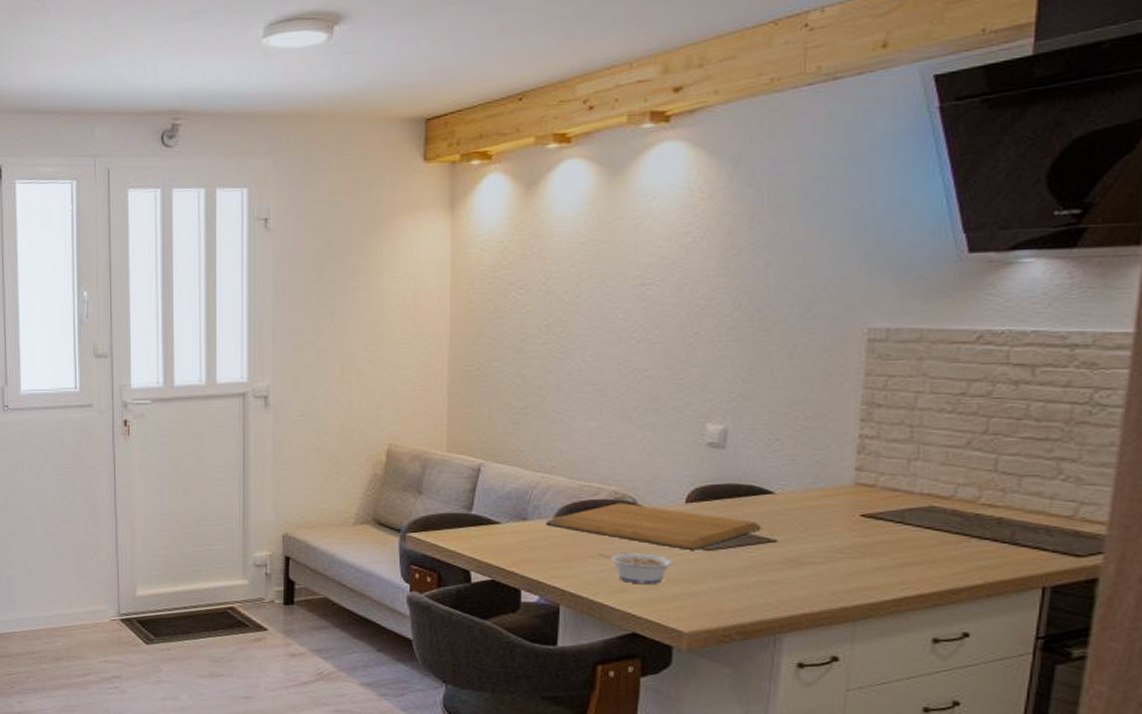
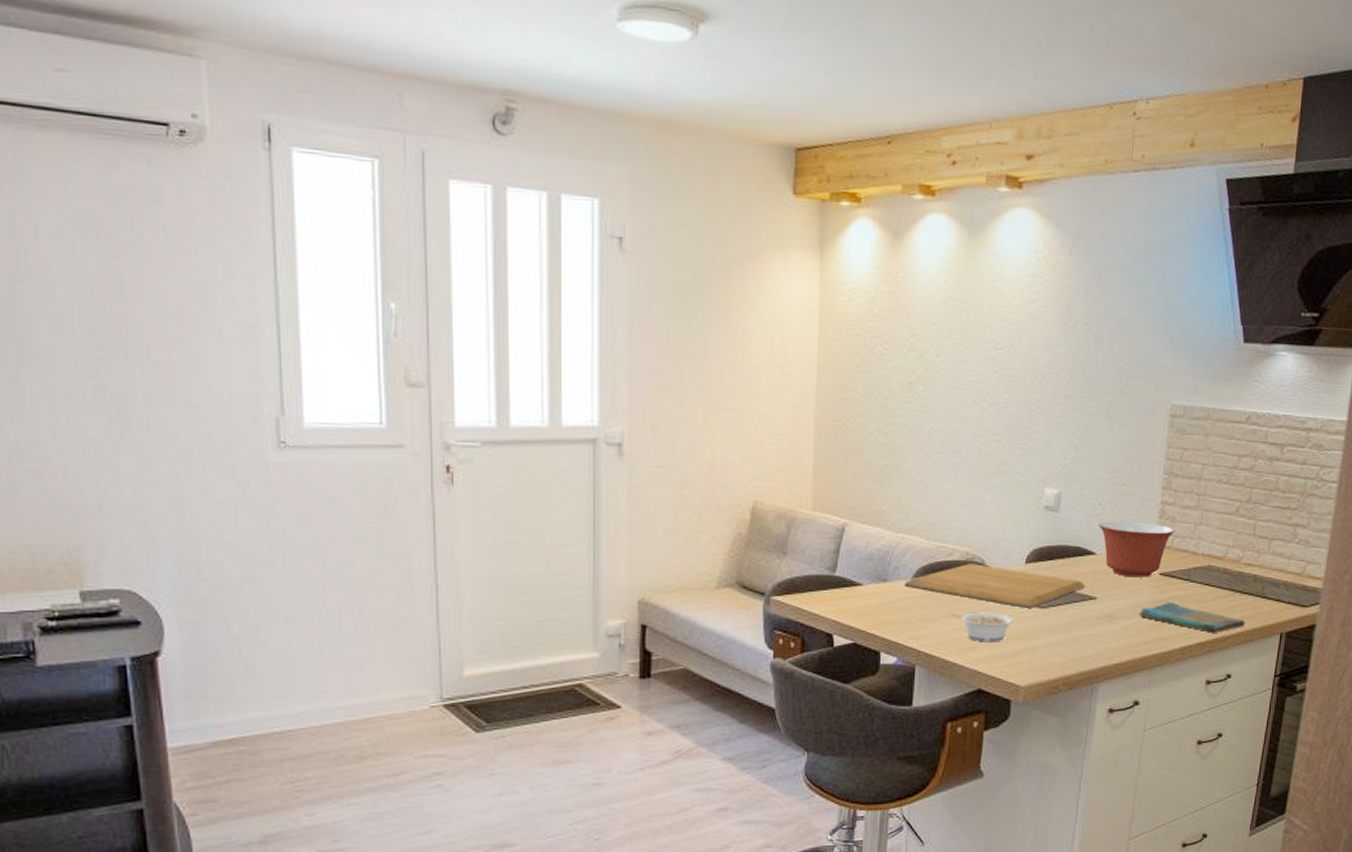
mixing bowl: none [776,457,881,519] -> present [1098,521,1176,578]
dish towel: none [833,547,988,584] -> present [1138,602,1245,633]

